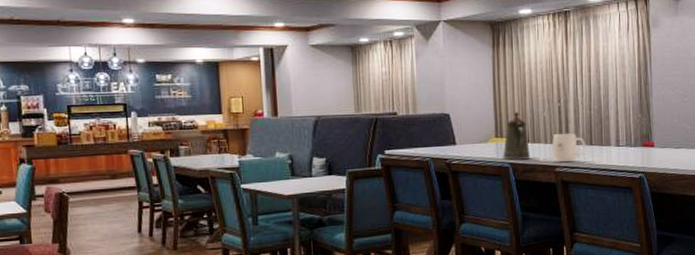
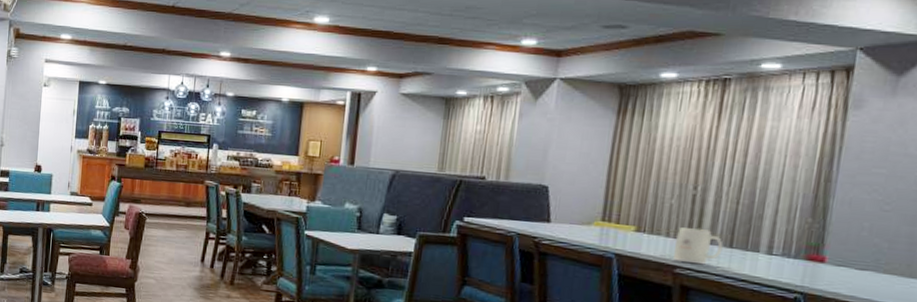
coffee pot: present [503,112,531,160] -> none [606,194,645,253]

